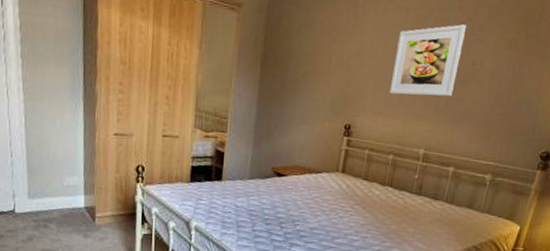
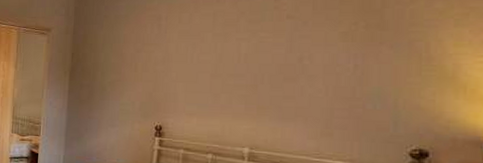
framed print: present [389,24,466,97] -> none [202,23,286,95]

